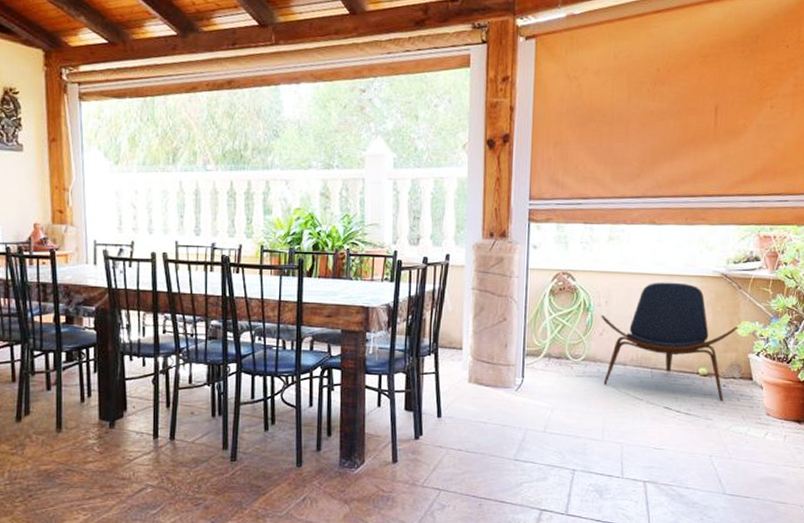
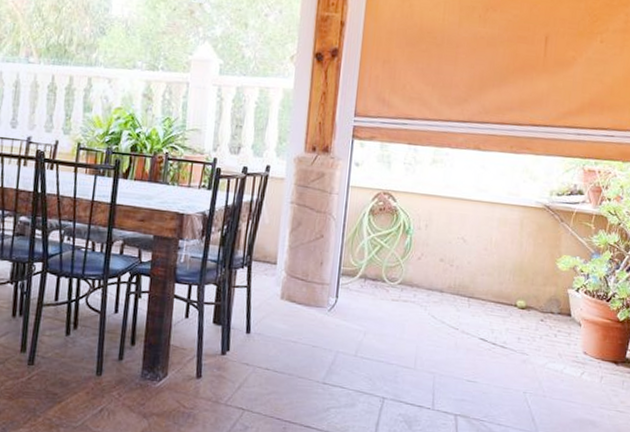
lounge chair: present [601,282,739,401] -> none [418,209,559,336]

